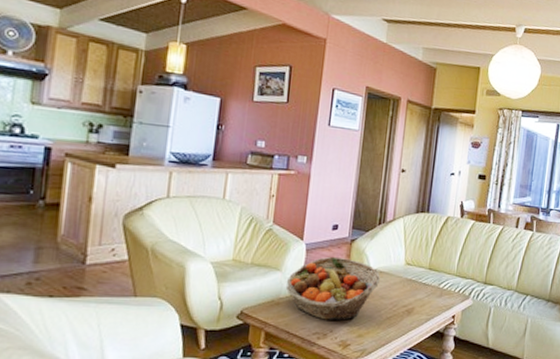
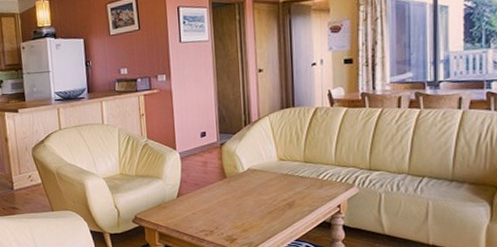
fruit basket: present [286,256,380,321] -> none [168,161,255,219]

